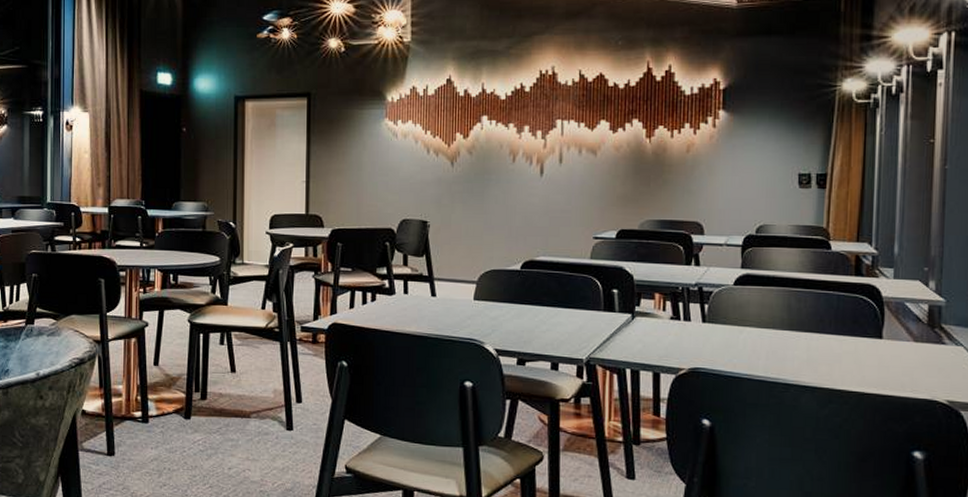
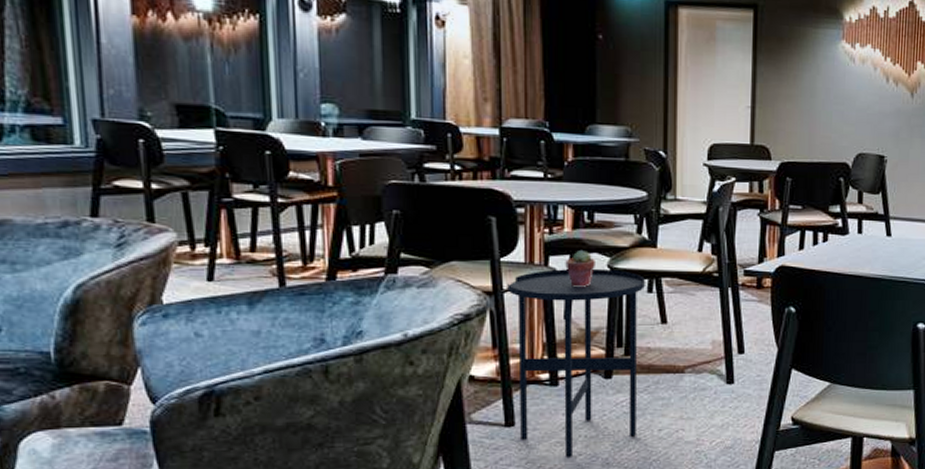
side table: none [111,323,218,487] -> present [507,268,645,457]
potted succulent: none [155,306,178,338] -> present [565,249,595,287]

